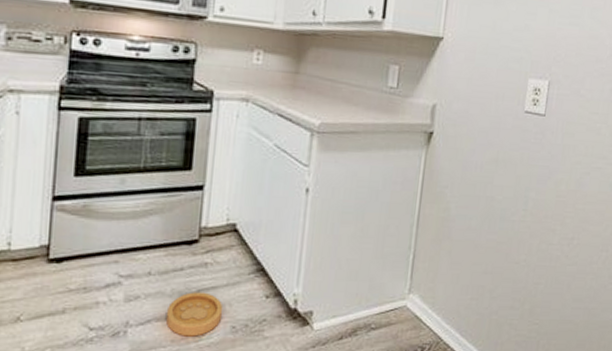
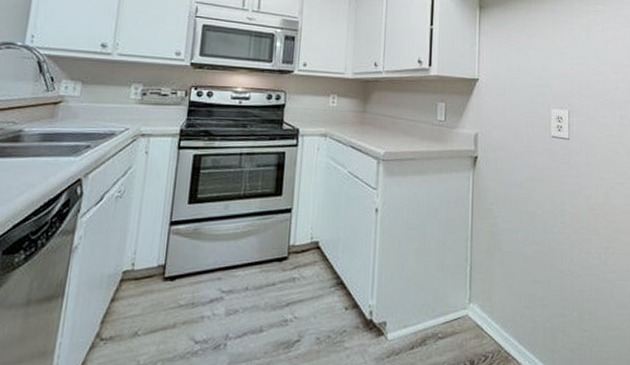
pet bowl: present [166,292,222,337] -> none [260,305,308,348]

